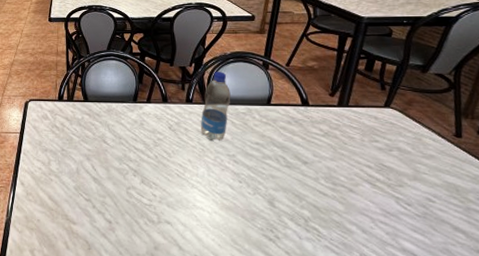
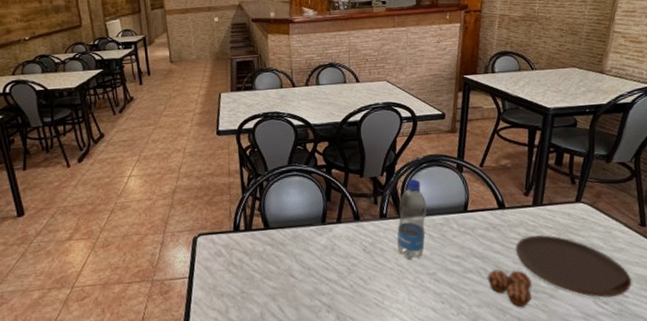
cupcake: none [285,159,332,197] -> present [487,269,532,308]
plate: none [316,133,441,201] -> present [515,235,632,298]

